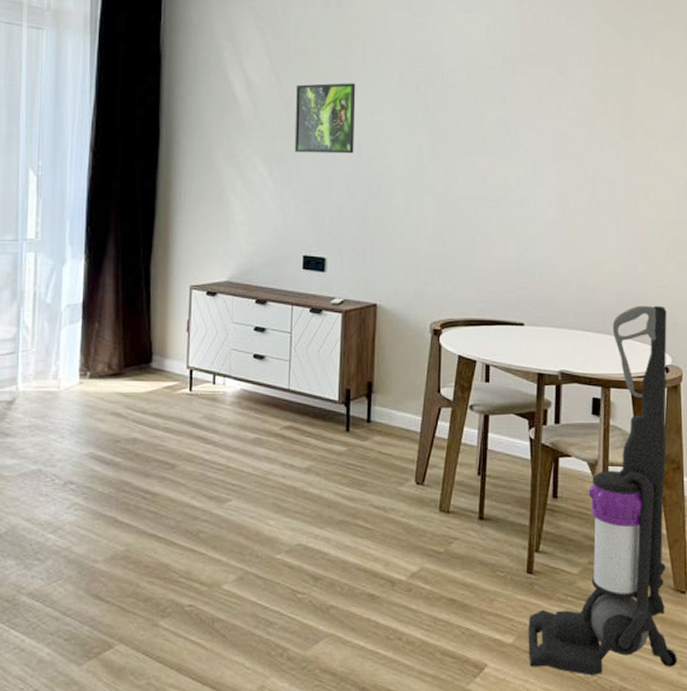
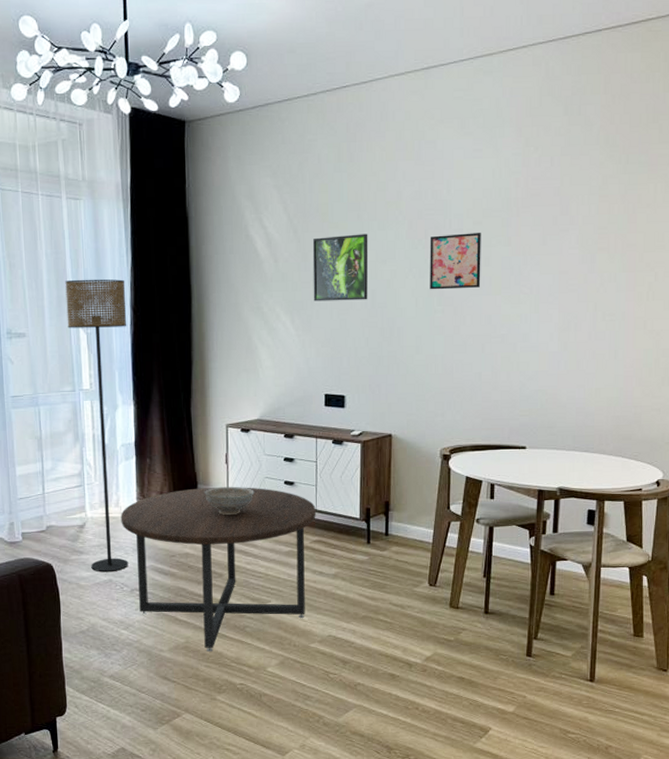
floor lamp: none [15,115,85,460] -> present [65,279,129,572]
coffee table: none [58,360,289,563] -> present [121,487,316,652]
decorative bowl: none [160,358,218,394] -> present [205,486,254,516]
wall art: none [420,88,475,147] -> present [430,232,481,290]
vacuum cleaner: present [528,305,677,676] -> none [527,426,660,736]

